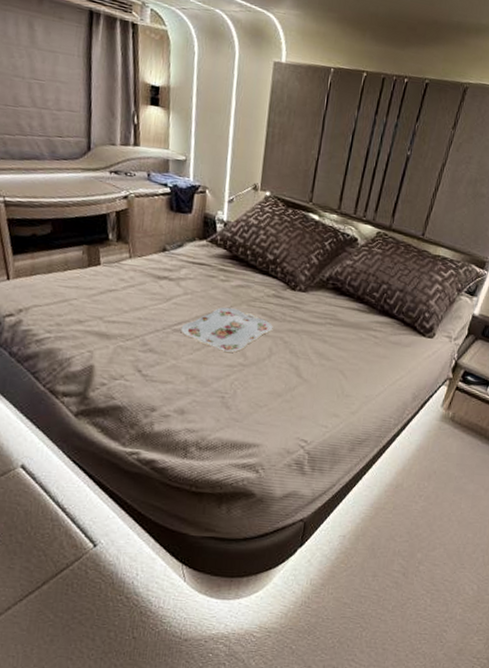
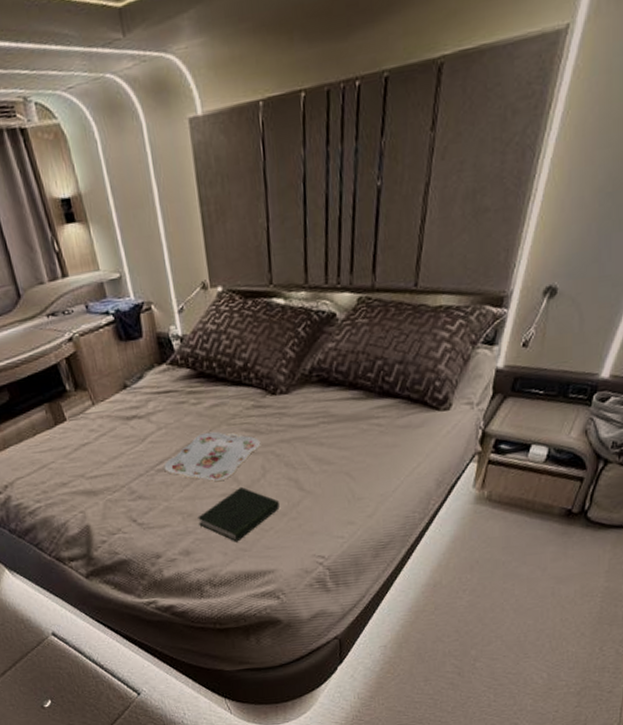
book: none [200,362,277,412] -> present [198,486,280,542]

